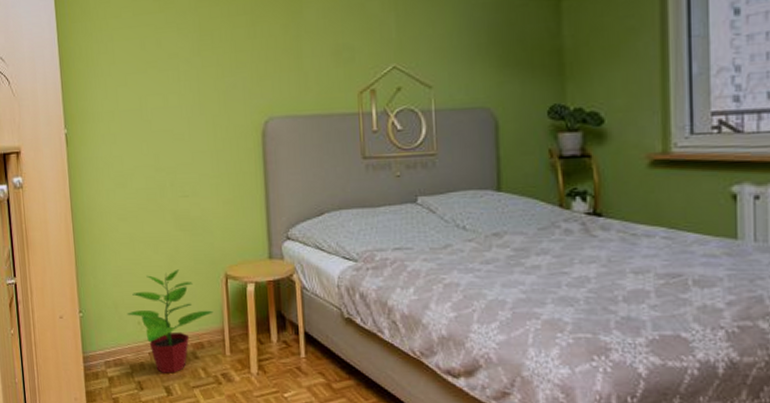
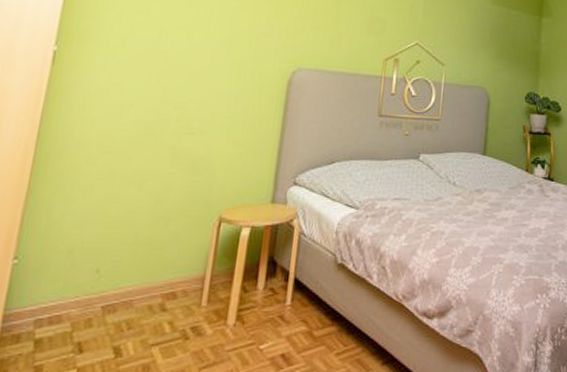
potted plant: present [126,269,214,374] -> none [83,210,197,330]

